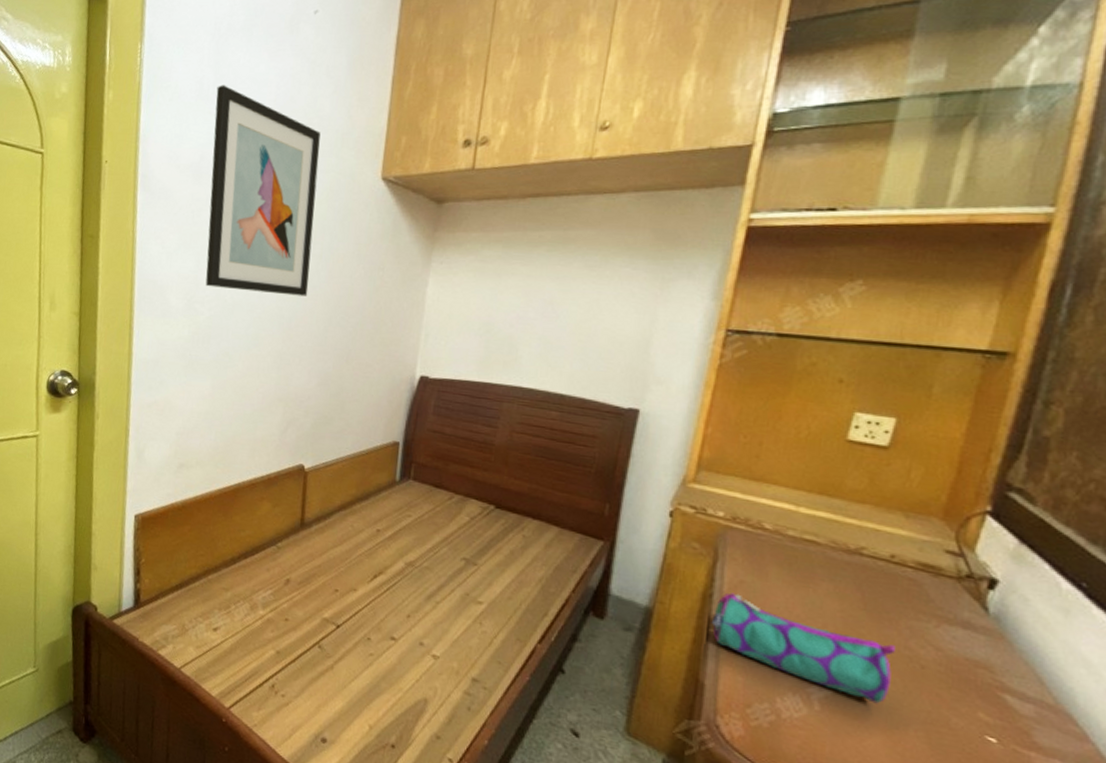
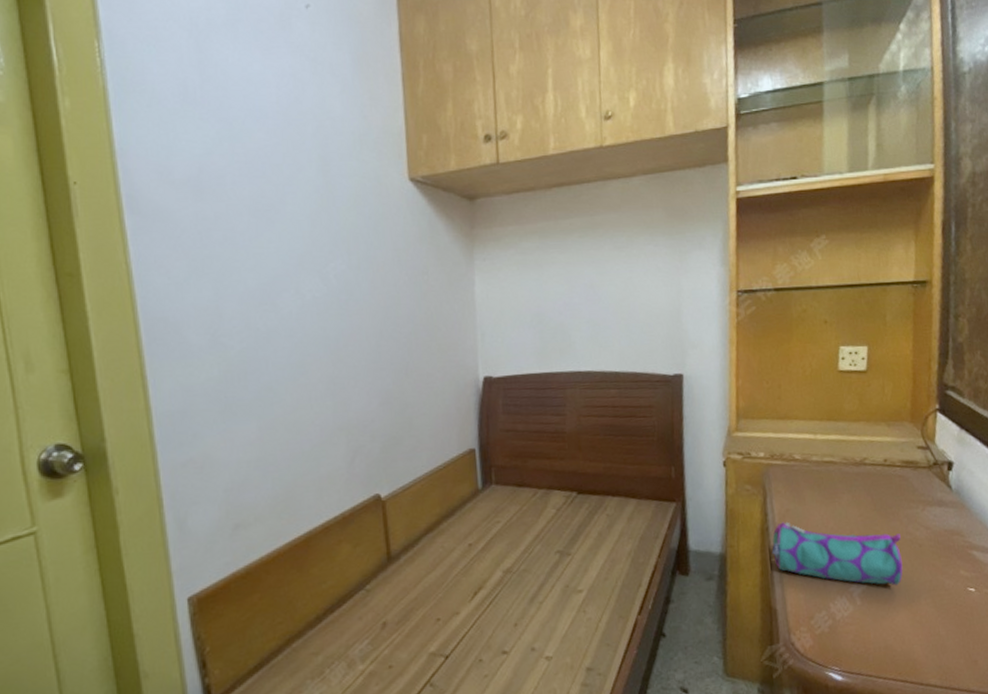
wall art: present [205,85,321,297] -> none [205,87,352,316]

